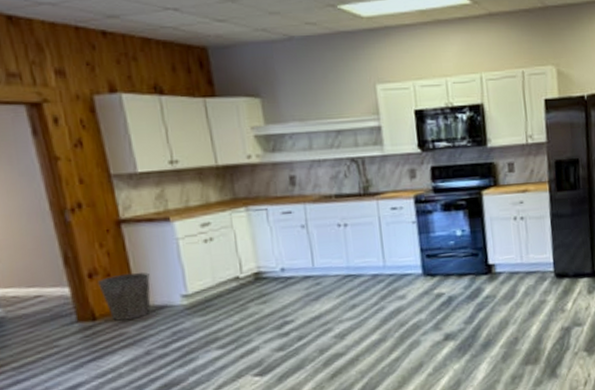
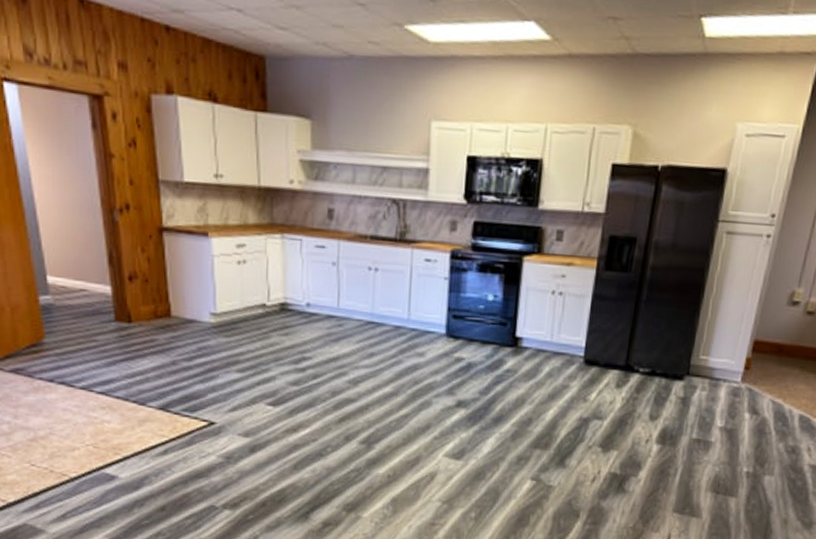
waste bin: present [98,272,151,321] -> none [137,282,184,328]

